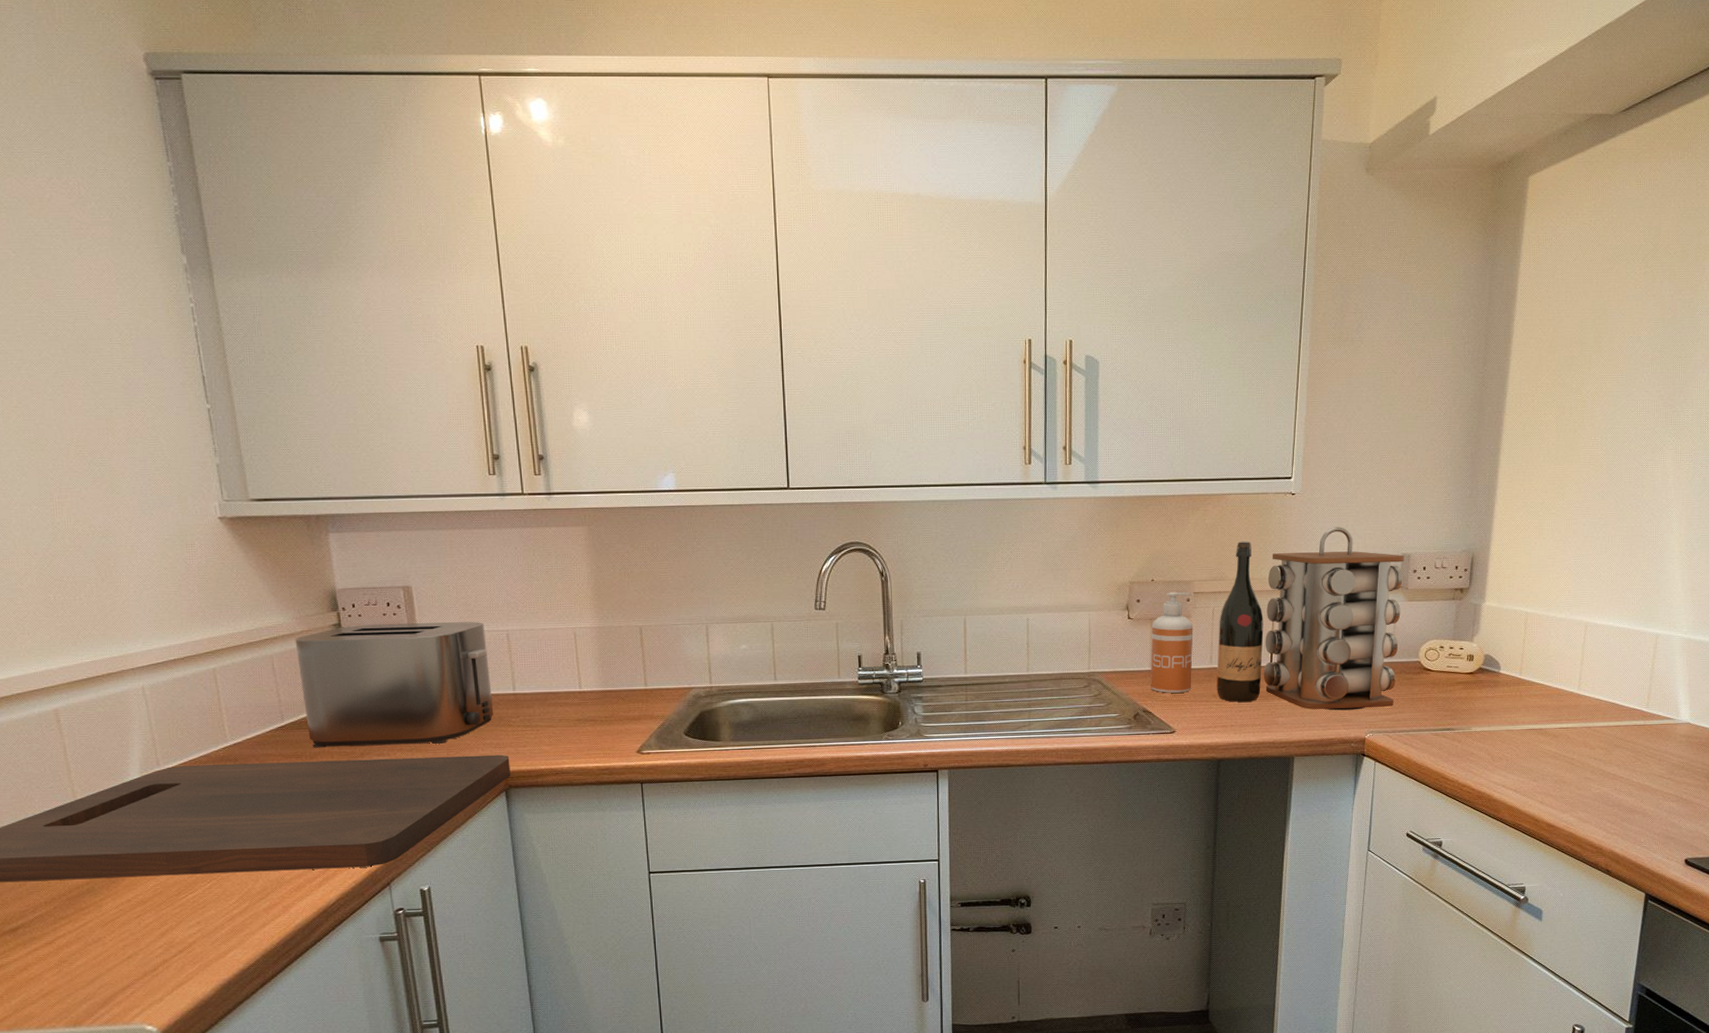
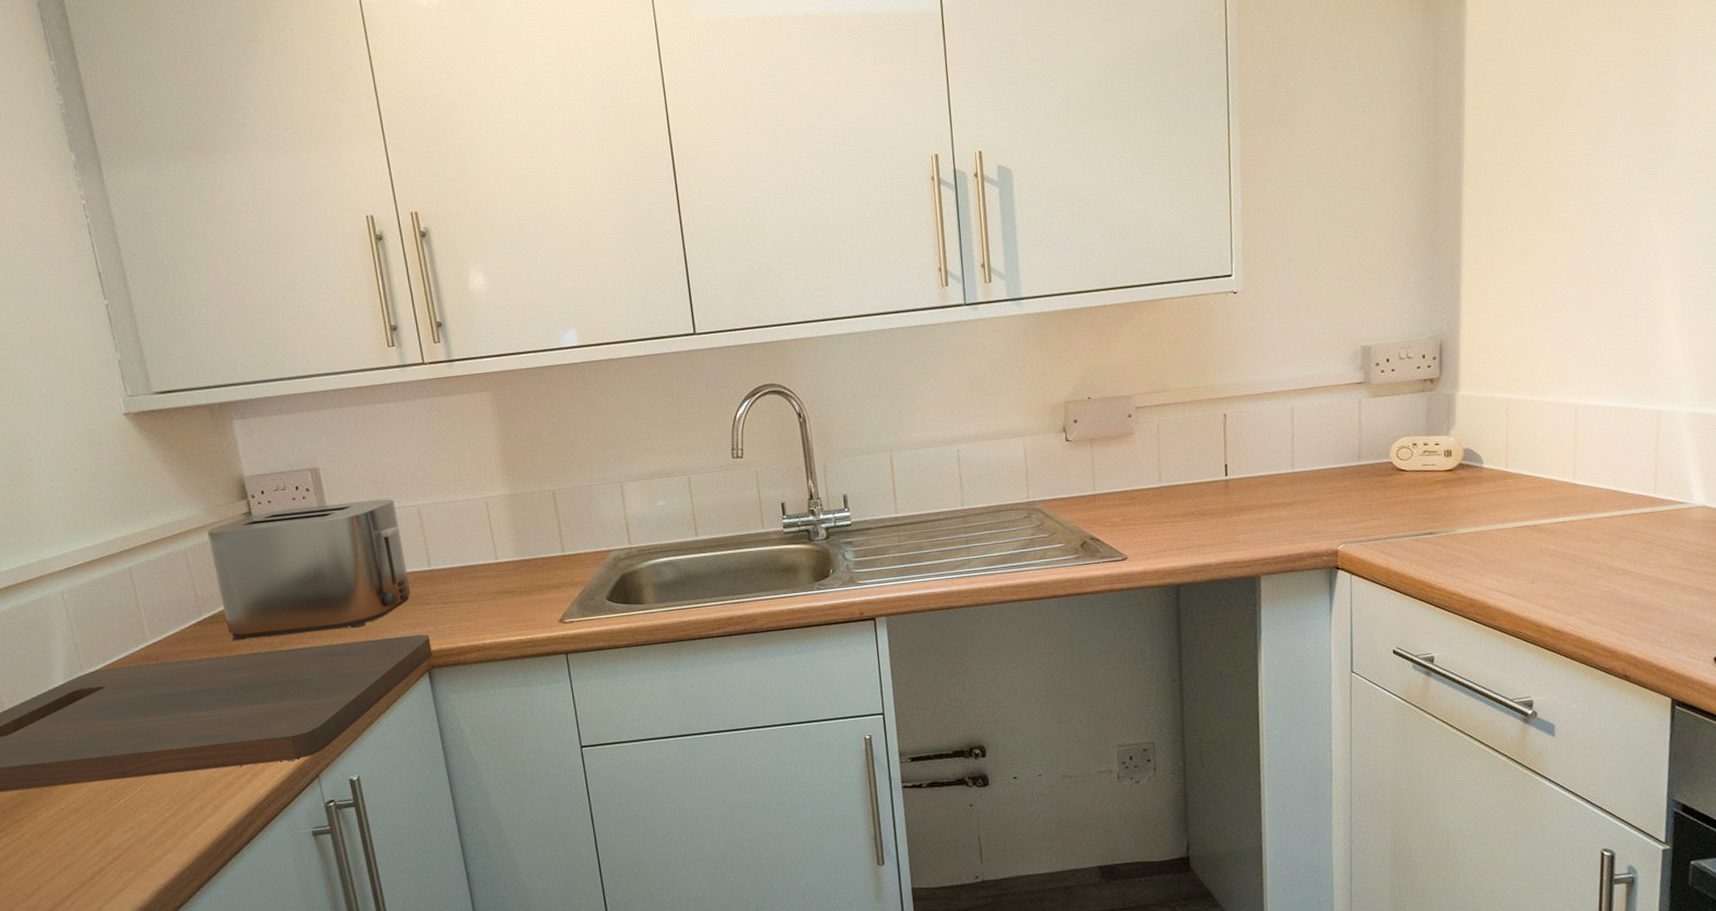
soap dispenser: present [1150,592,1194,693] -> none [1092,408,1141,518]
wine bottle: present [1216,540,1264,702] -> none [1164,347,1218,522]
spice rack: present [1263,527,1405,711] -> none [1215,323,1366,524]

